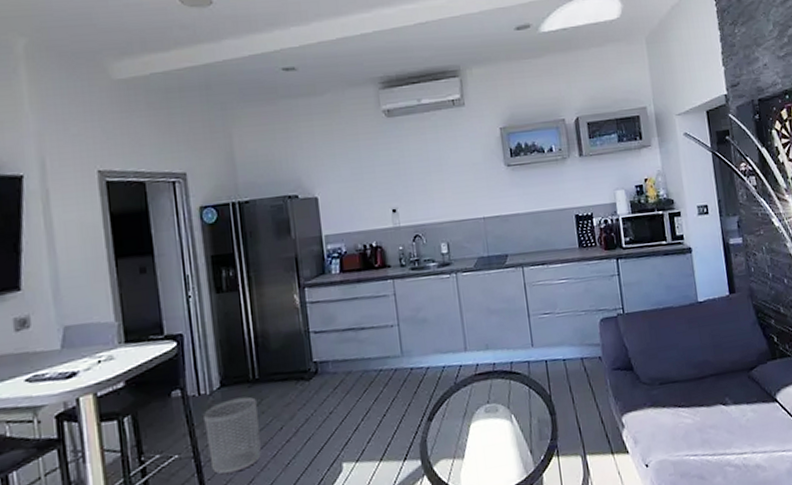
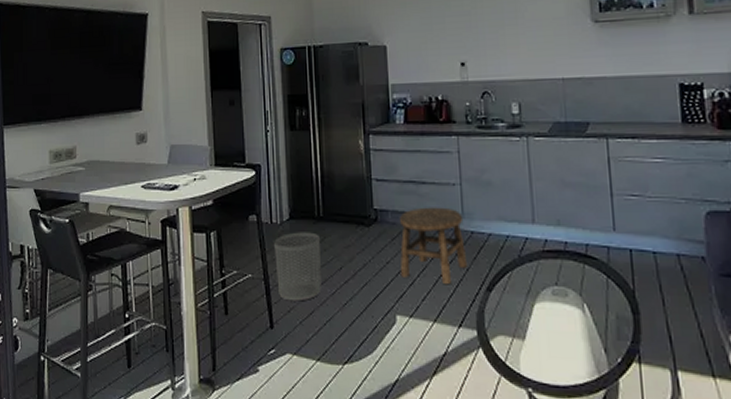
stool: none [341,349,410,425] -> present [400,207,468,285]

